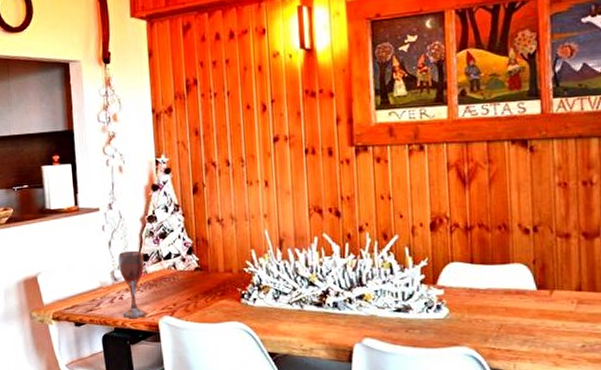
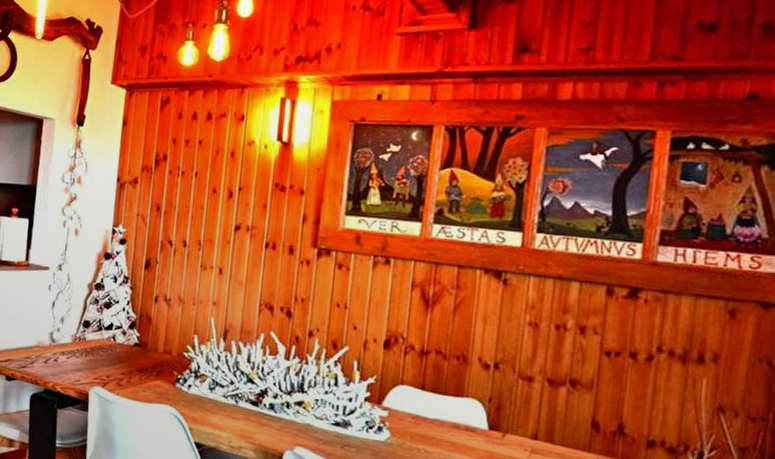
cup: present [118,250,146,318] -> none [54,314,85,384]

